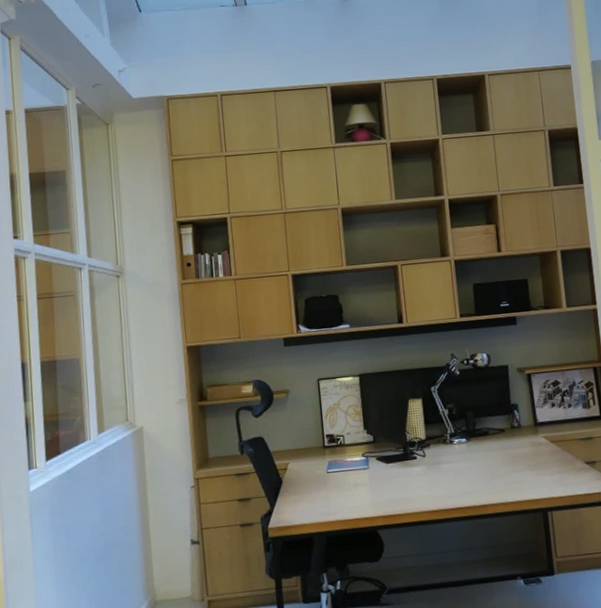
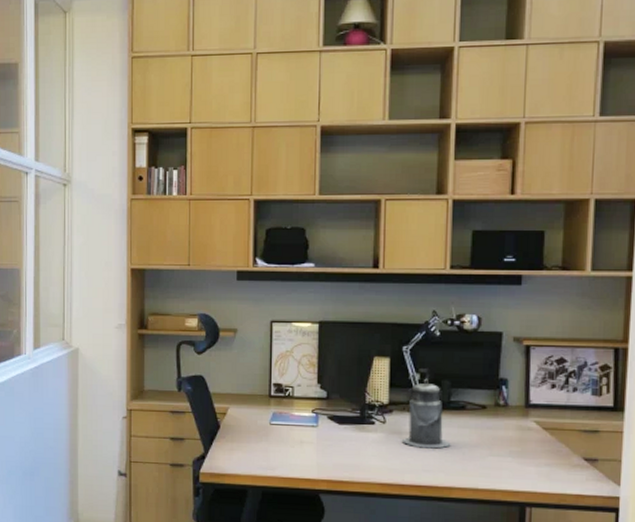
canister: none [440,412,481,474] -> present [401,378,451,449]

